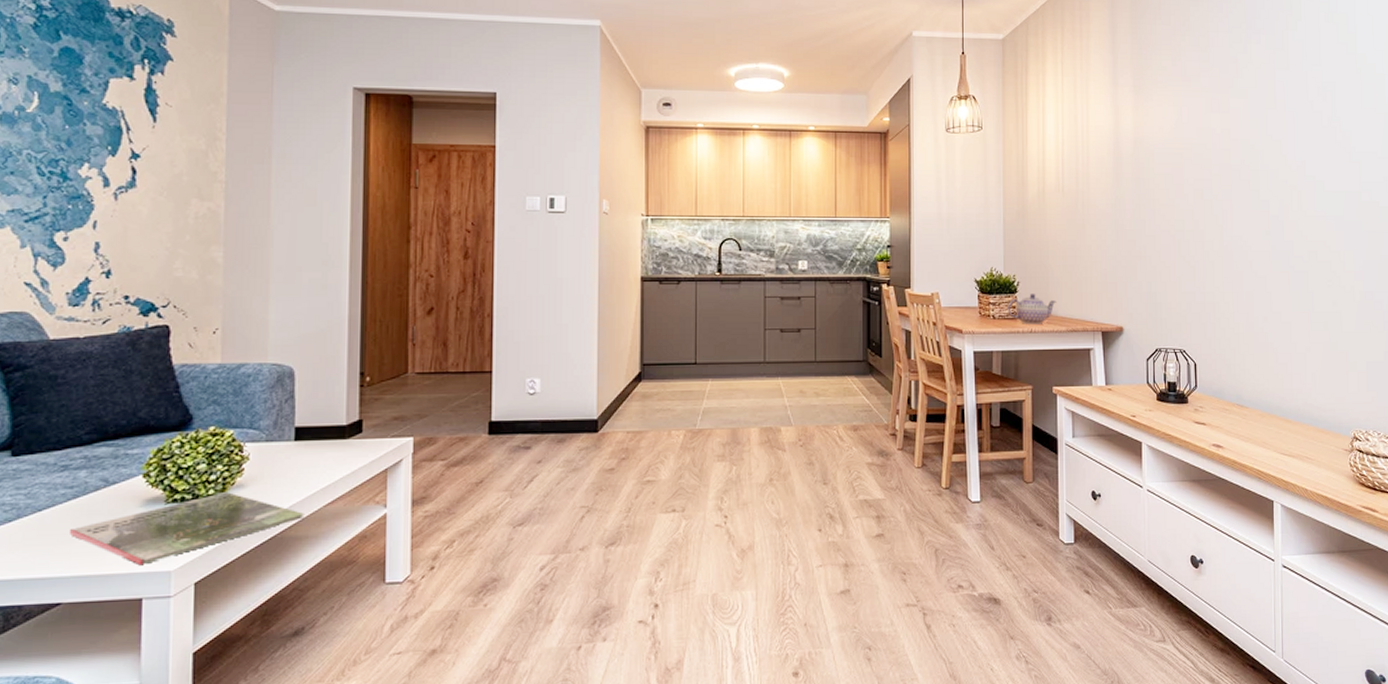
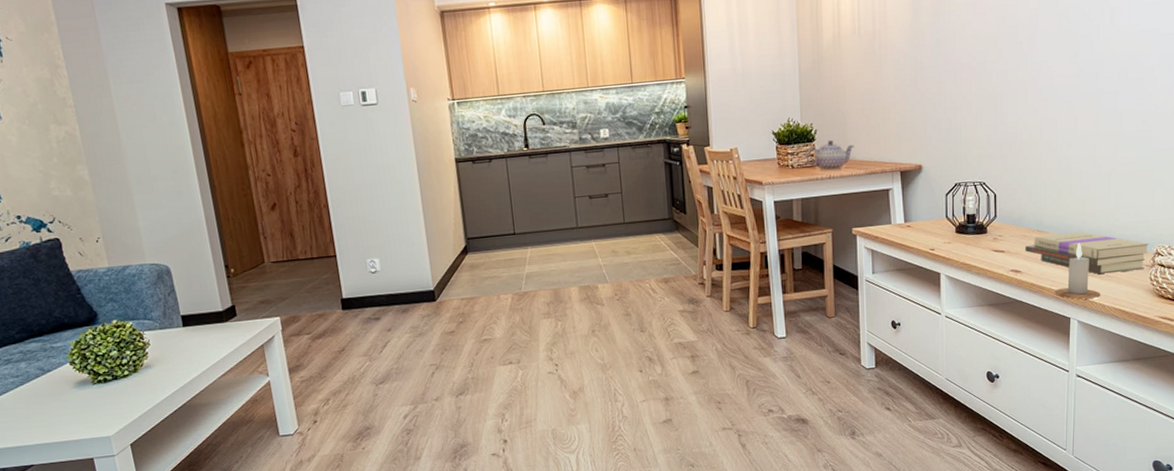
magazine: present [68,492,304,566] -> none [24,372,204,434]
books: none [1226,409,1347,456] -> present [1025,231,1149,275]
candle: none [1257,421,1302,482] -> present [1055,243,1101,300]

